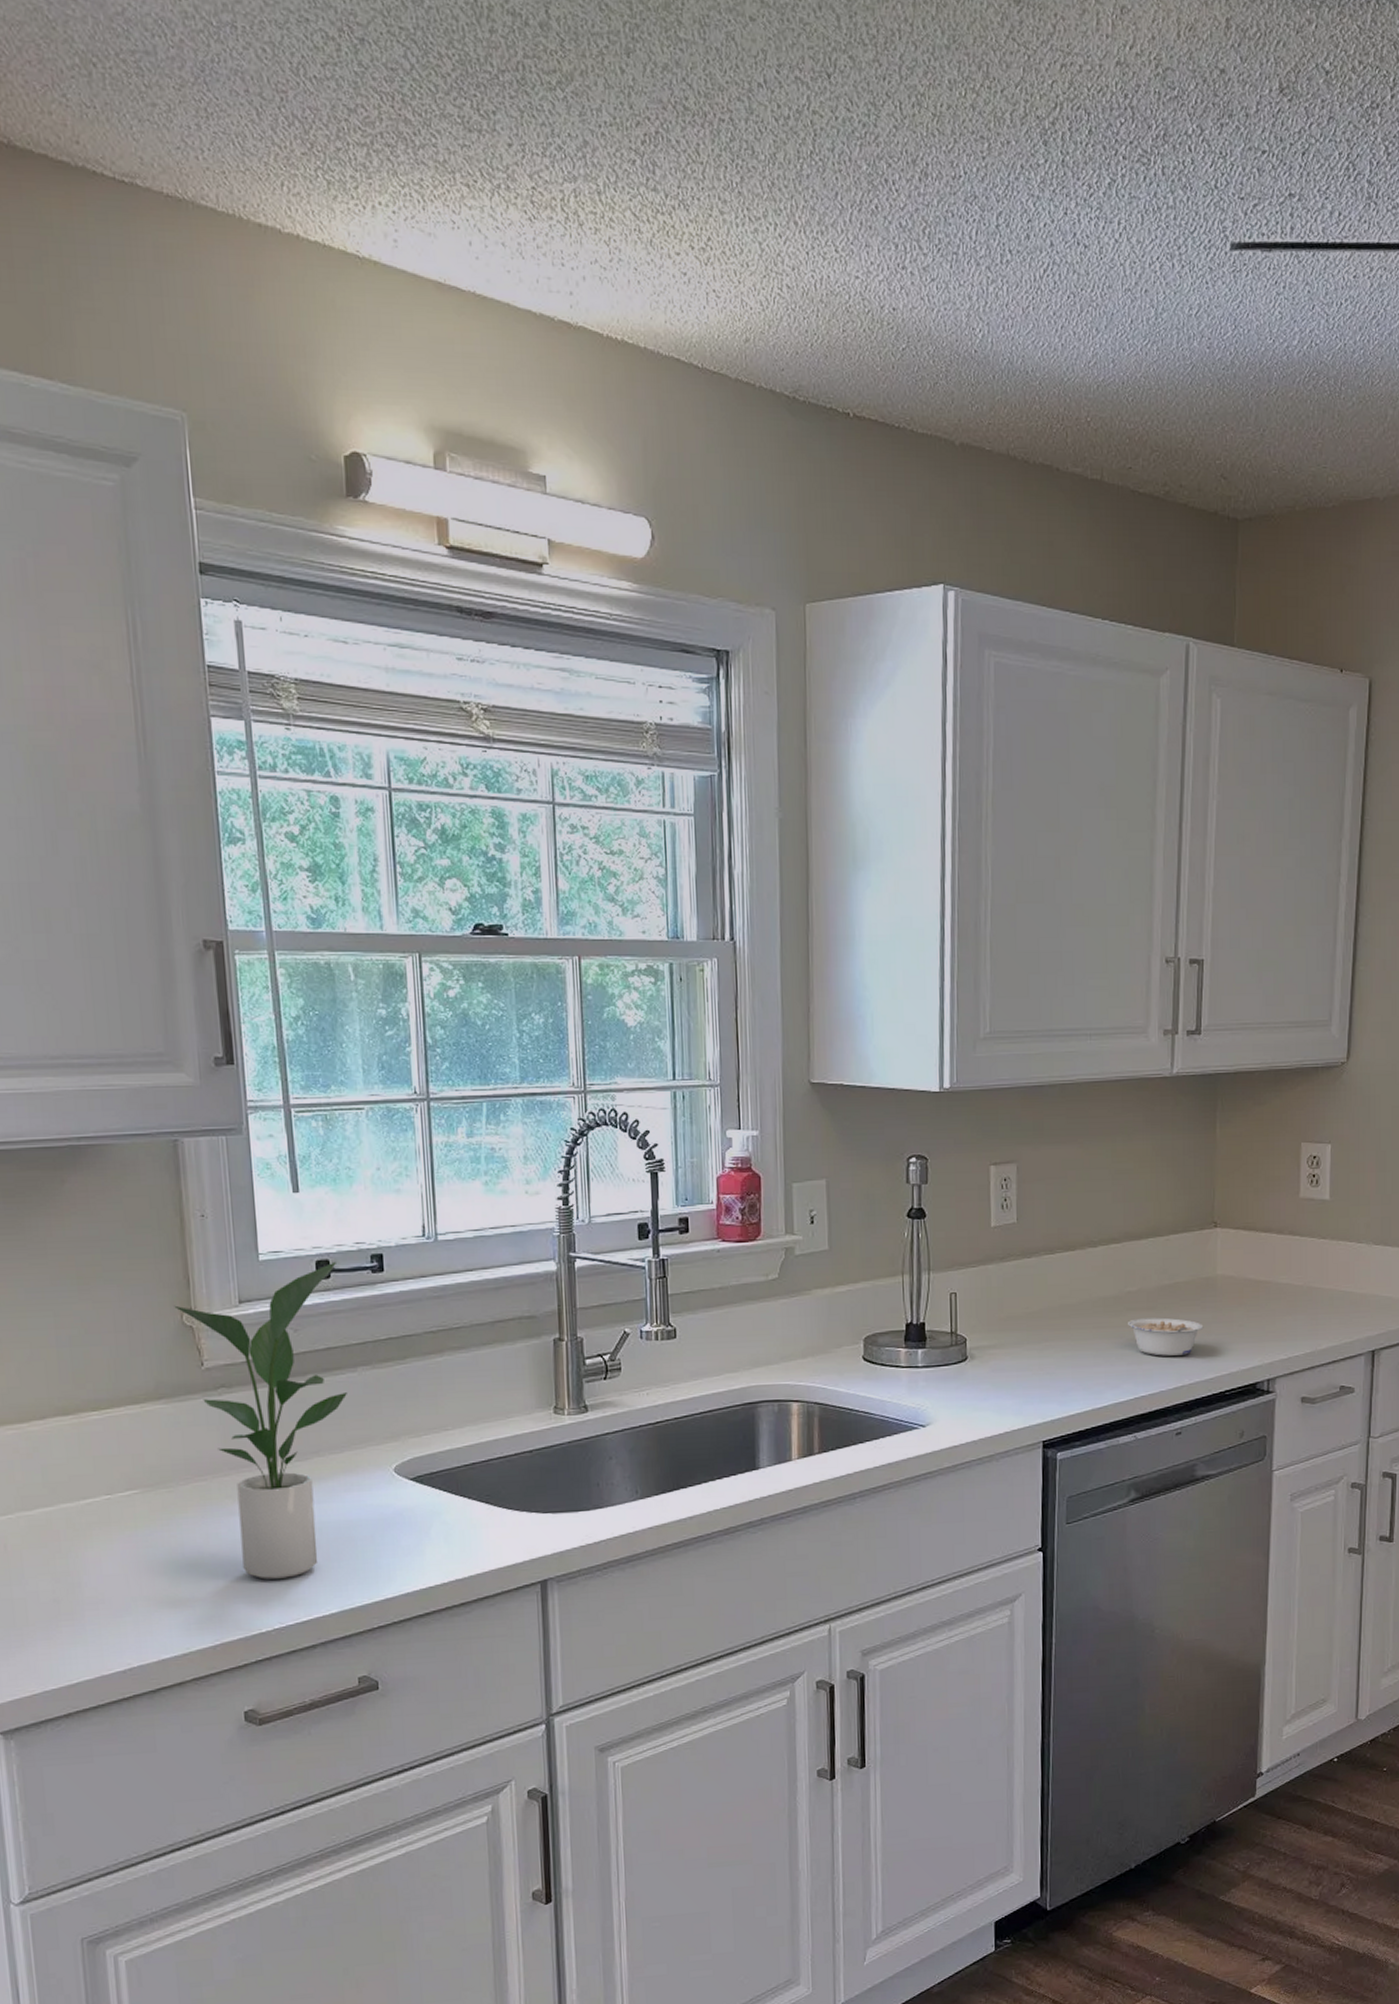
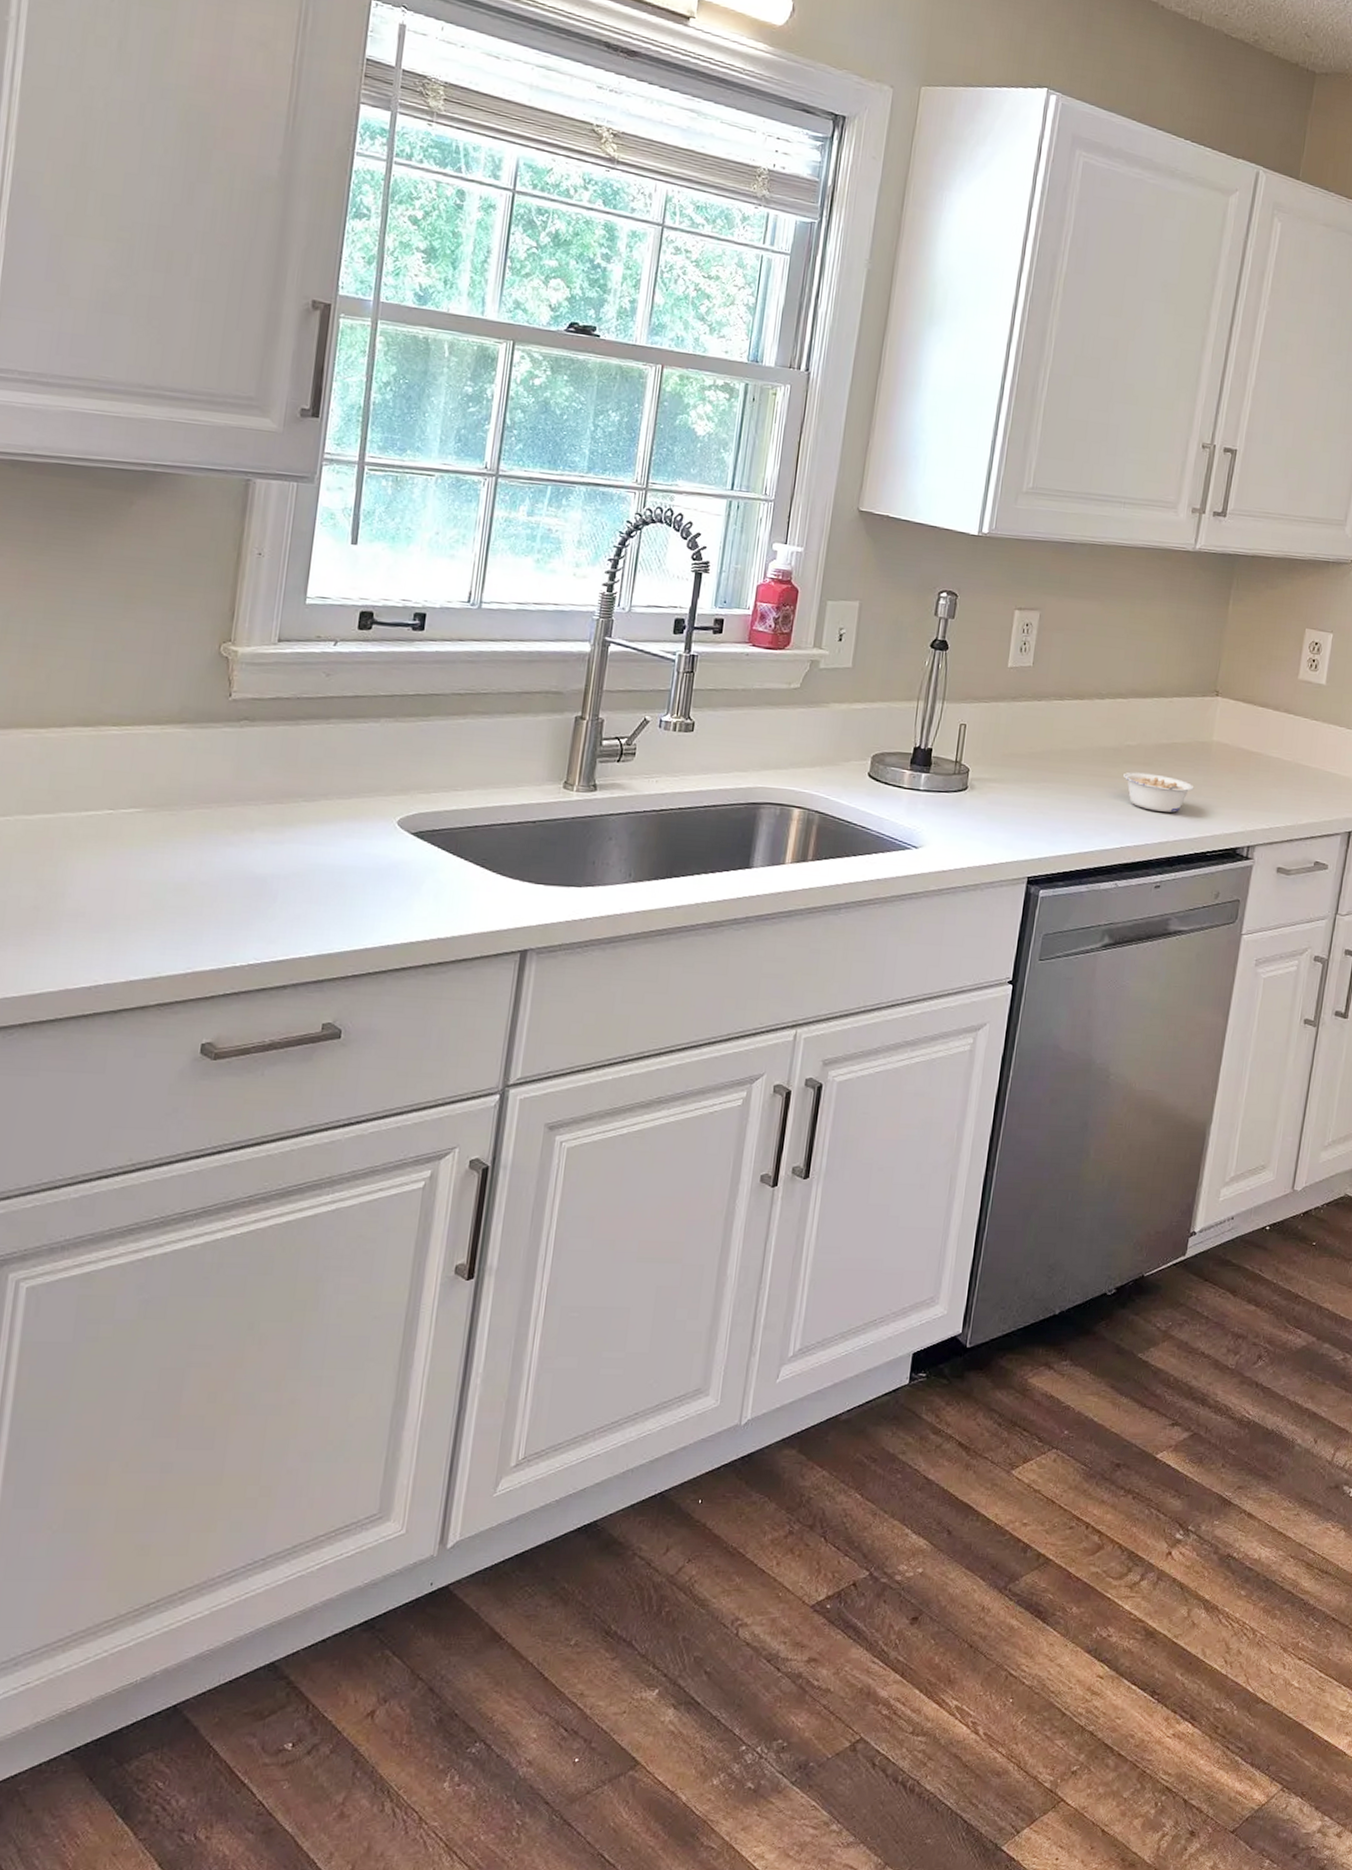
potted plant: present [174,1261,347,1580] -> none [214,614,380,916]

